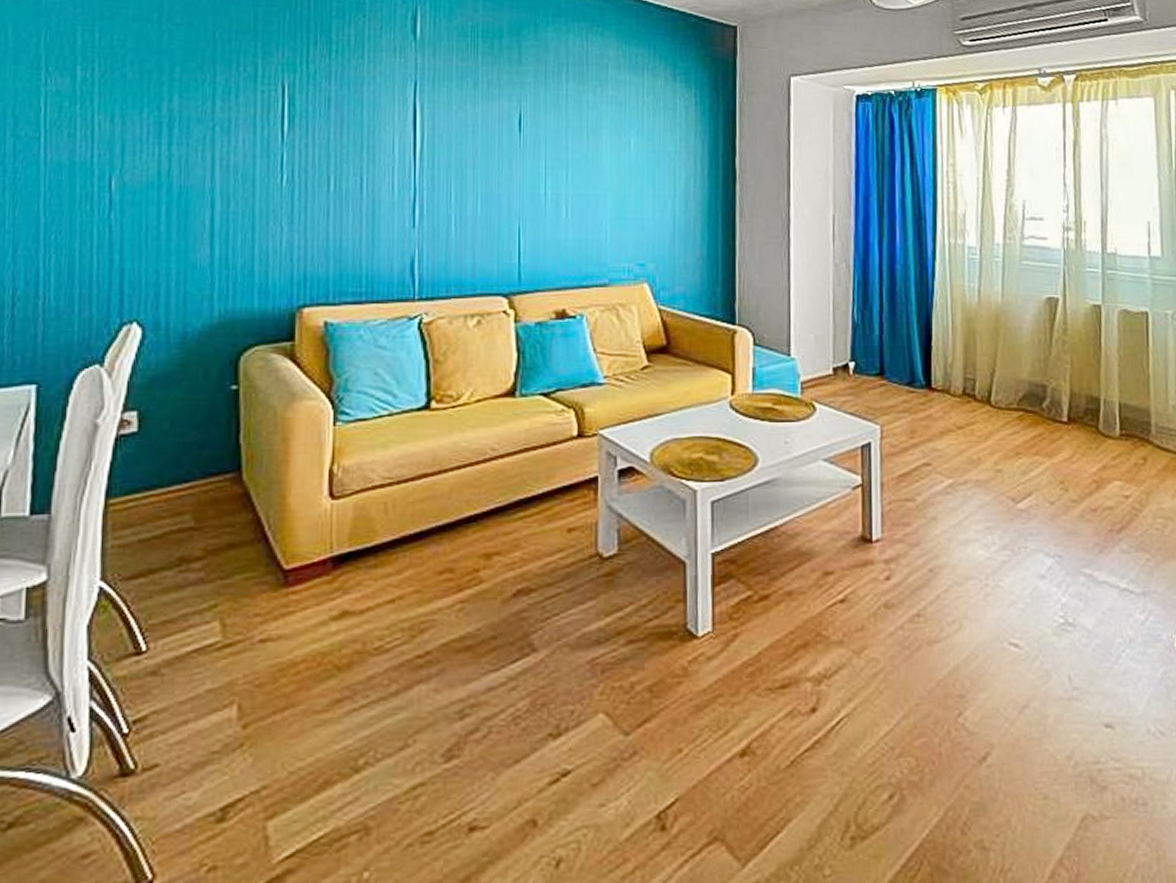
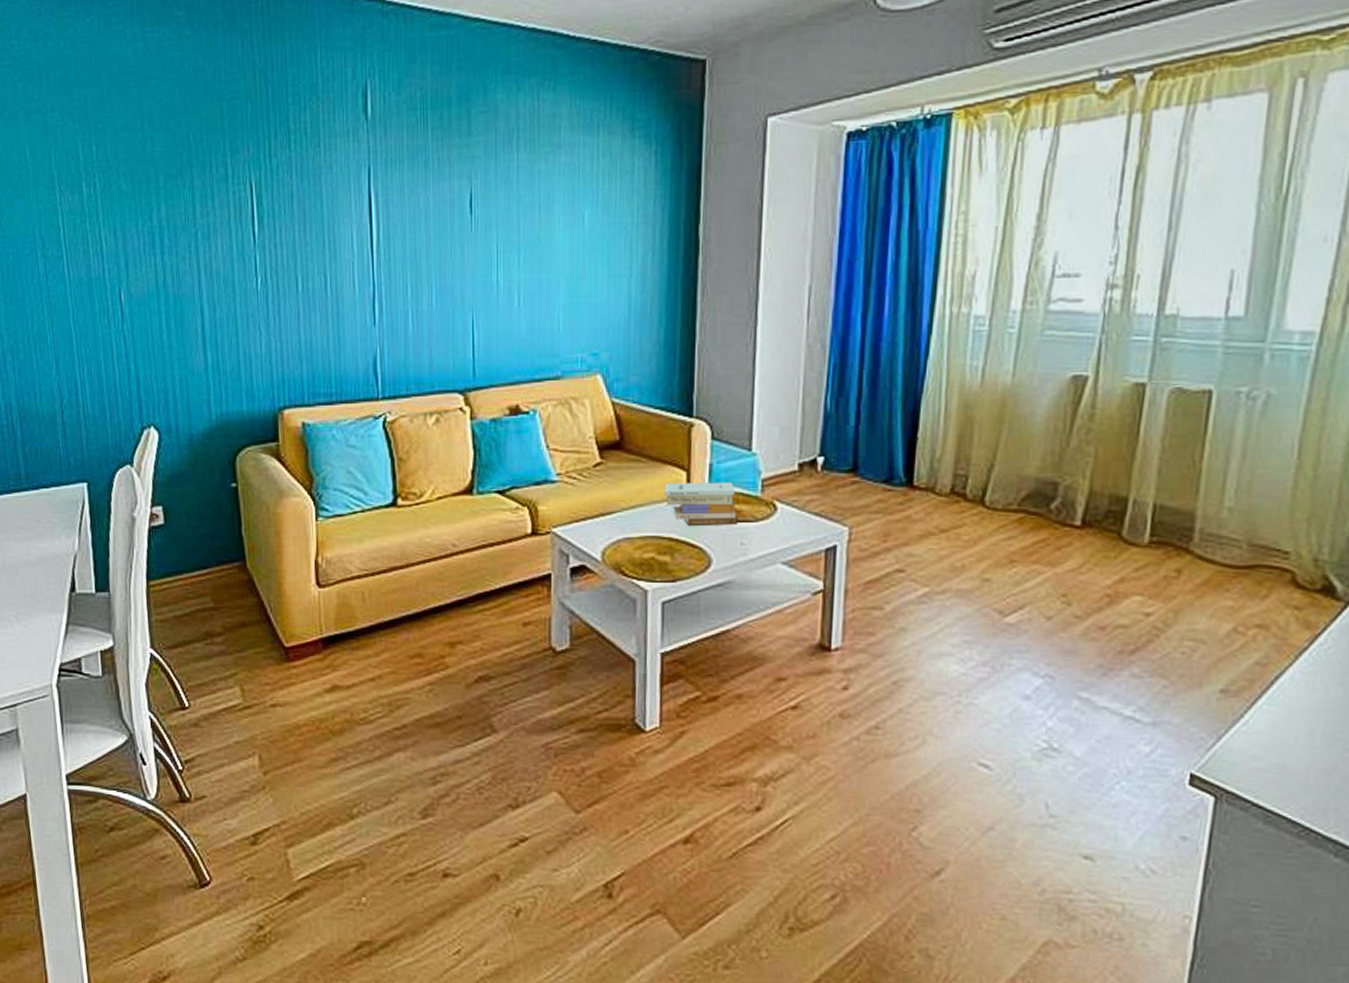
books: none [711,384,780,427] -> present [665,482,737,527]

